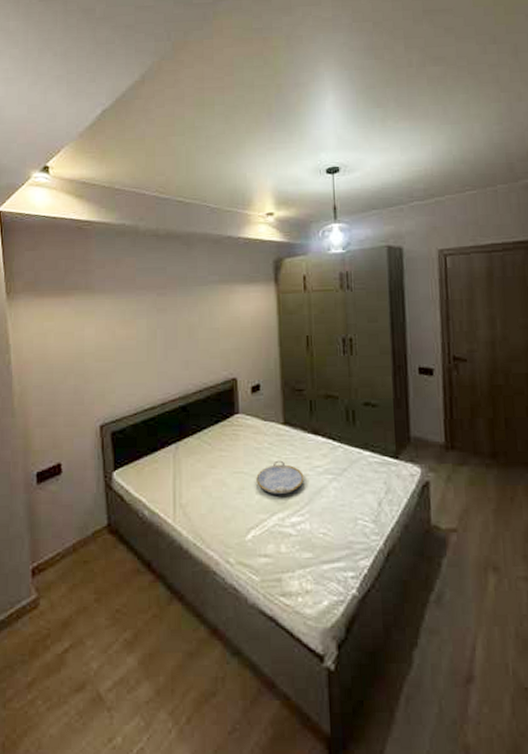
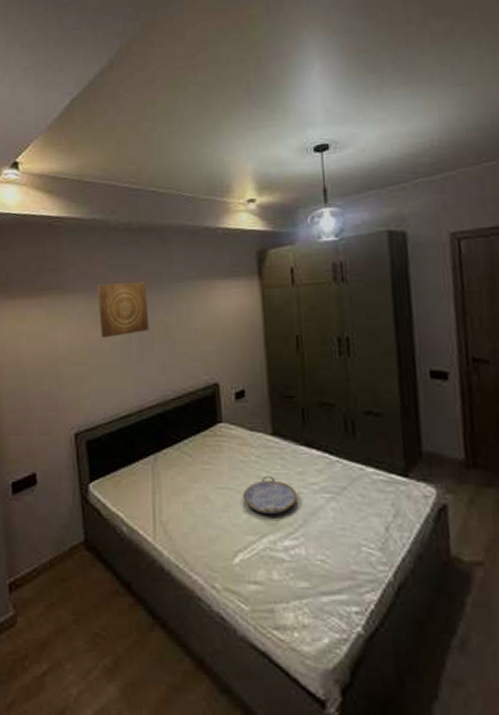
wall art: none [124,285,174,337] -> present [97,282,149,339]

